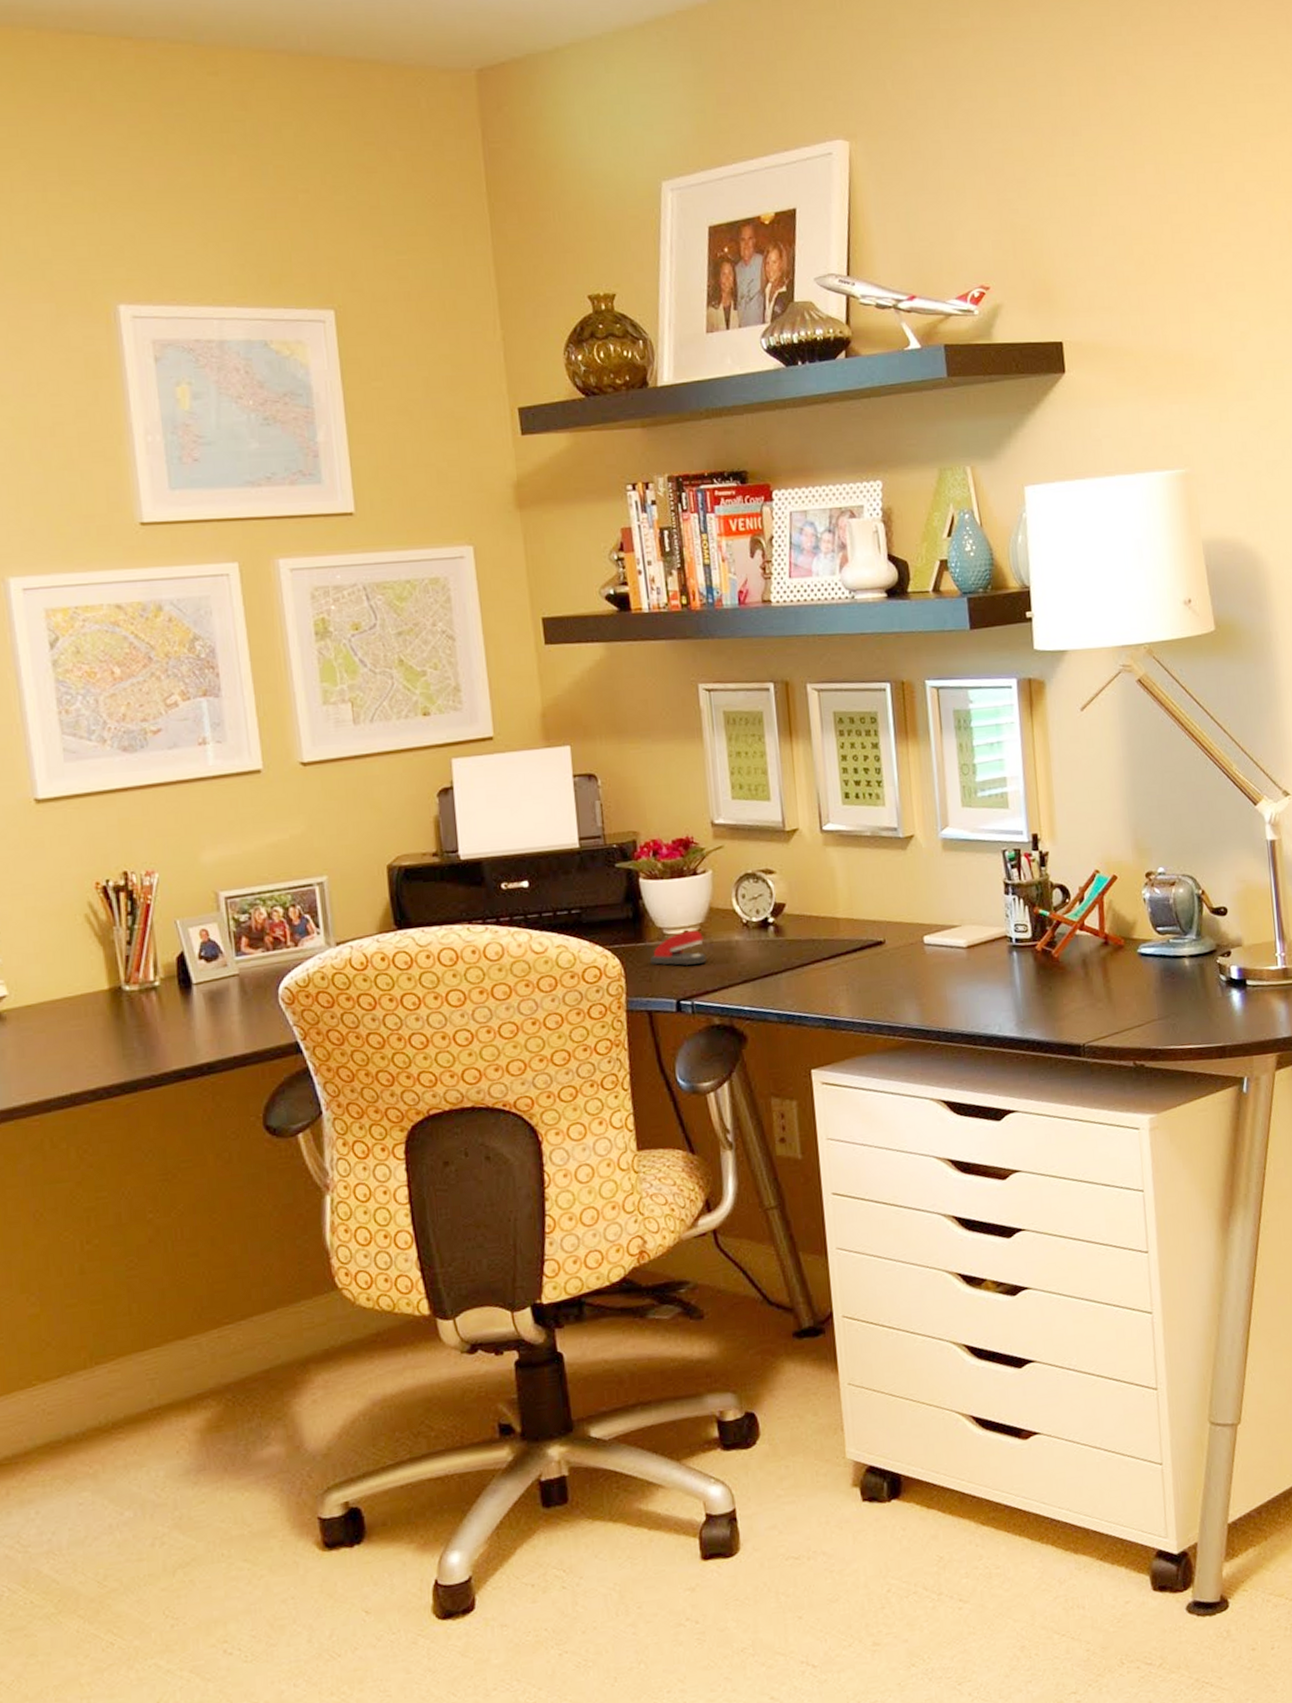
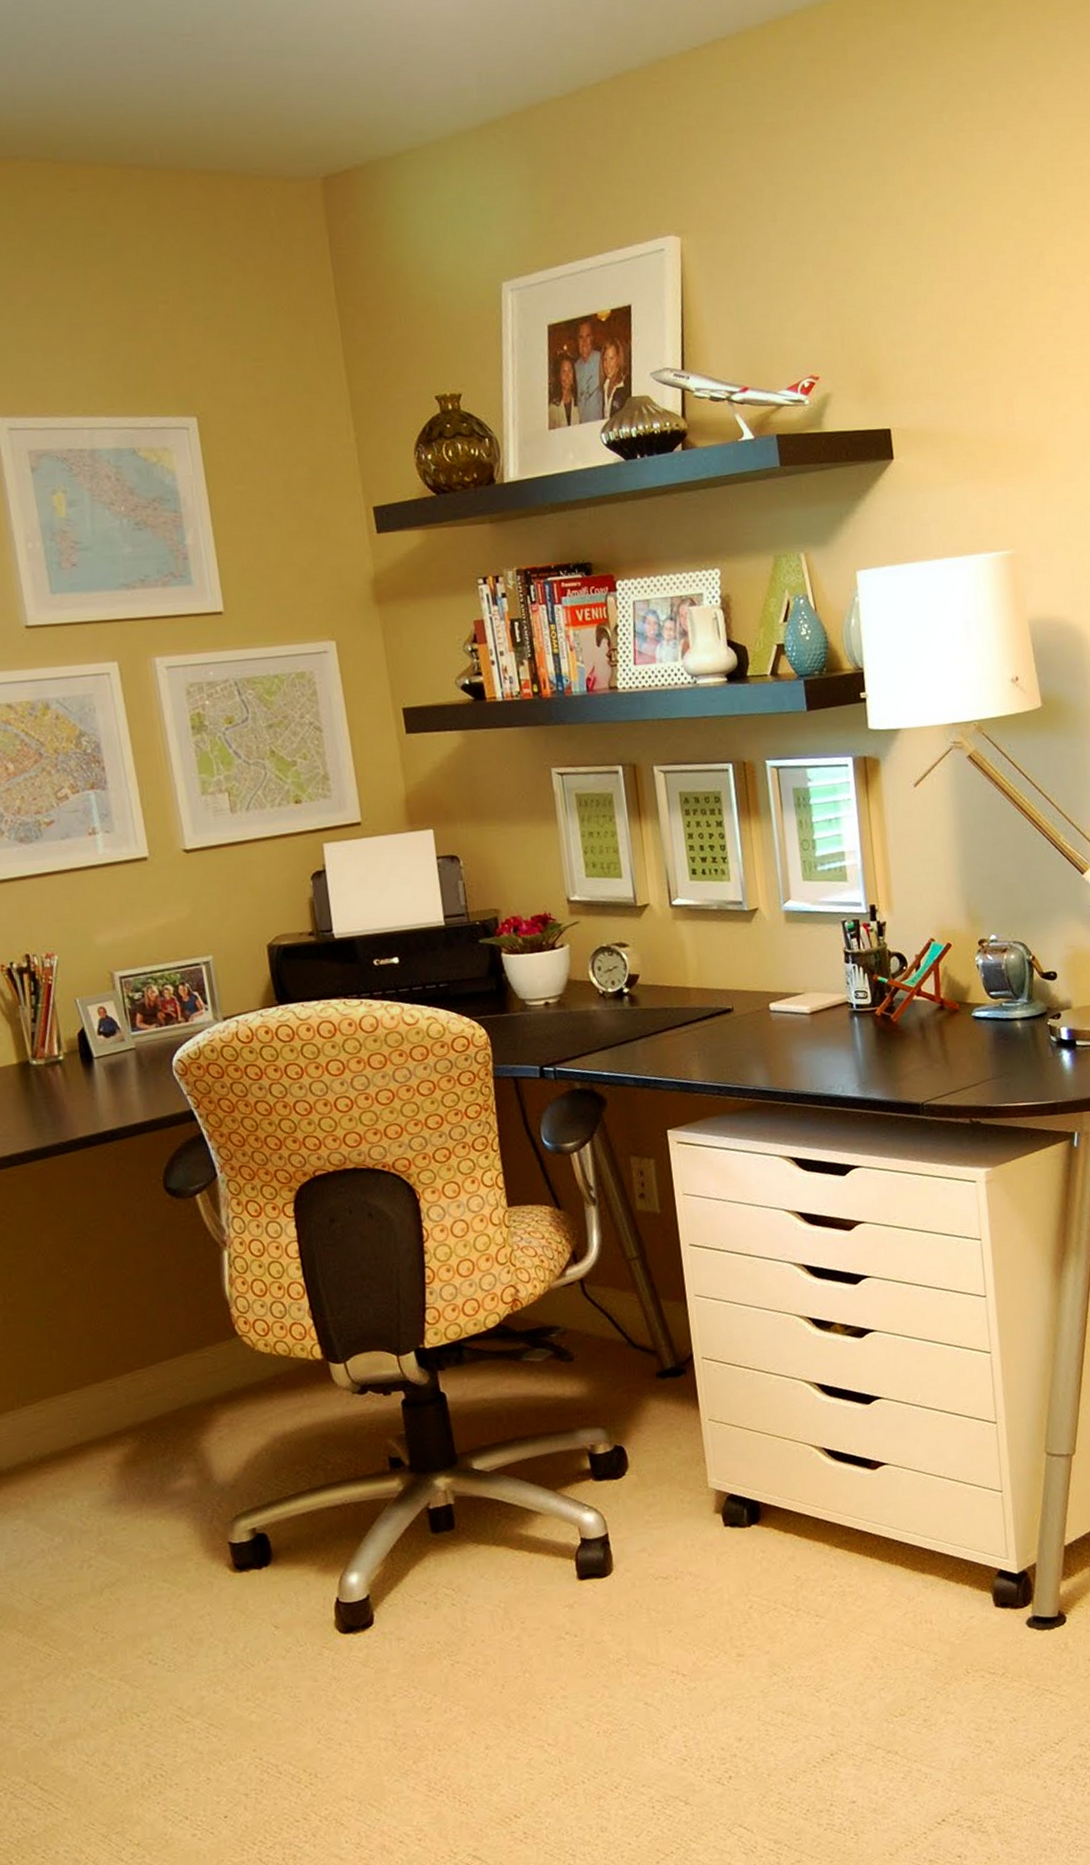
stapler: present [650,930,707,965] -> none [514,1001,567,1034]

